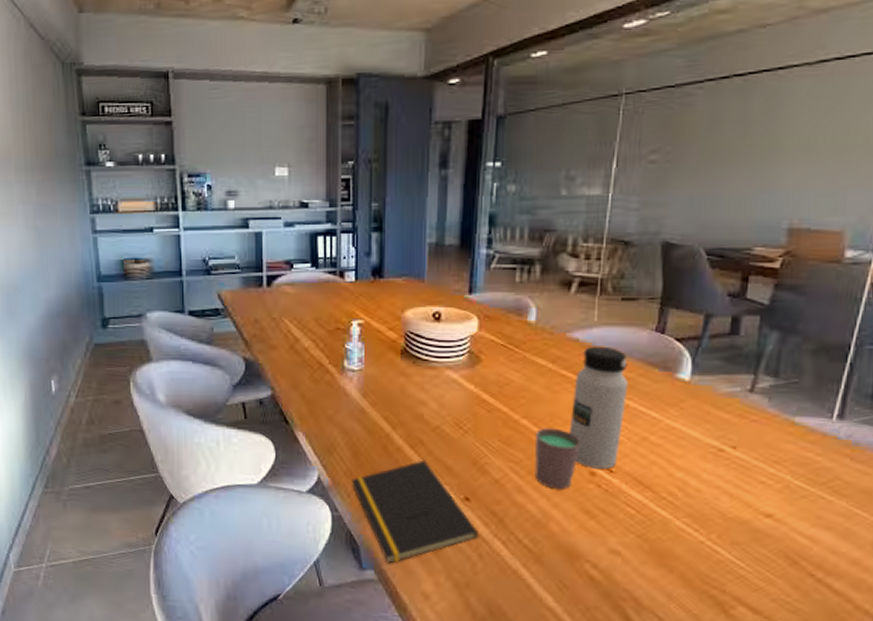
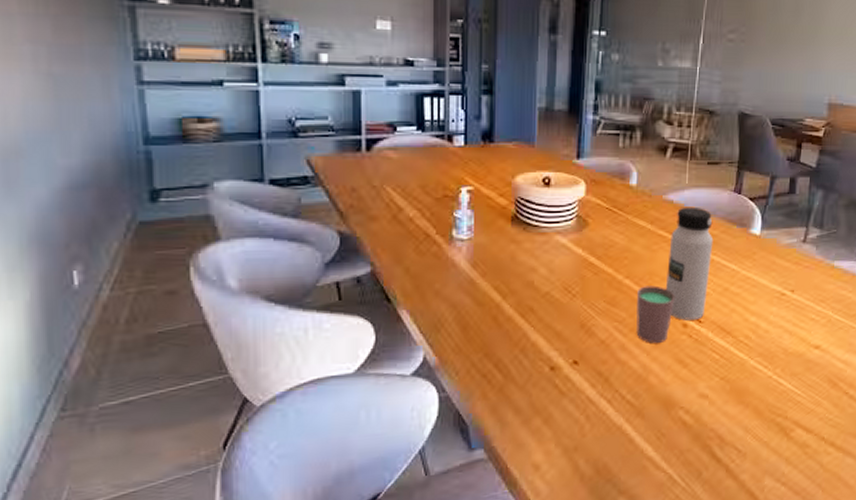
notepad: present [352,459,480,564] -> none [460,327,587,440]

